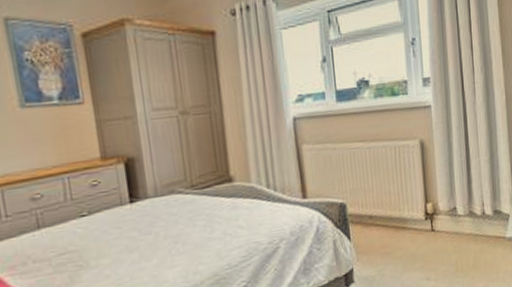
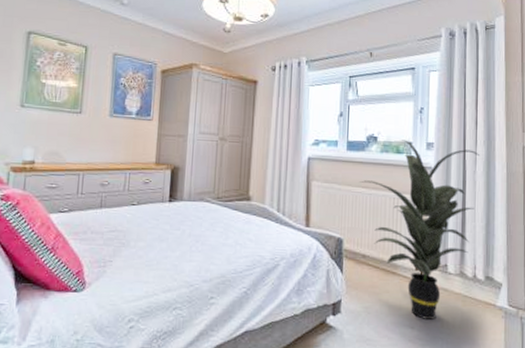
indoor plant: none [355,78,478,268] -> present [359,139,479,320]

